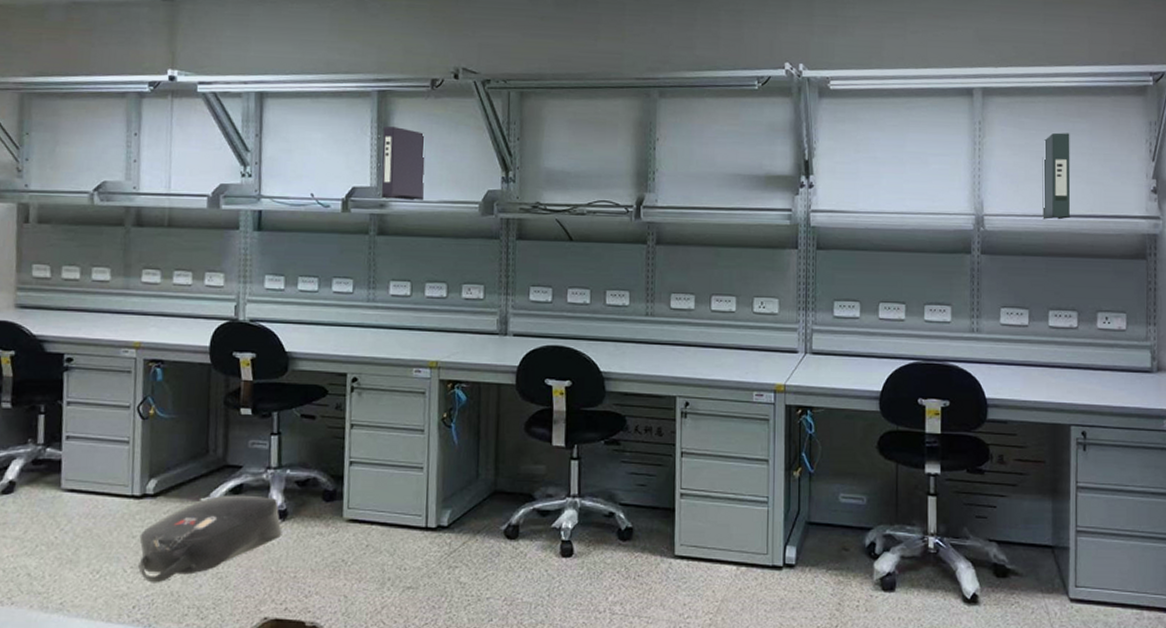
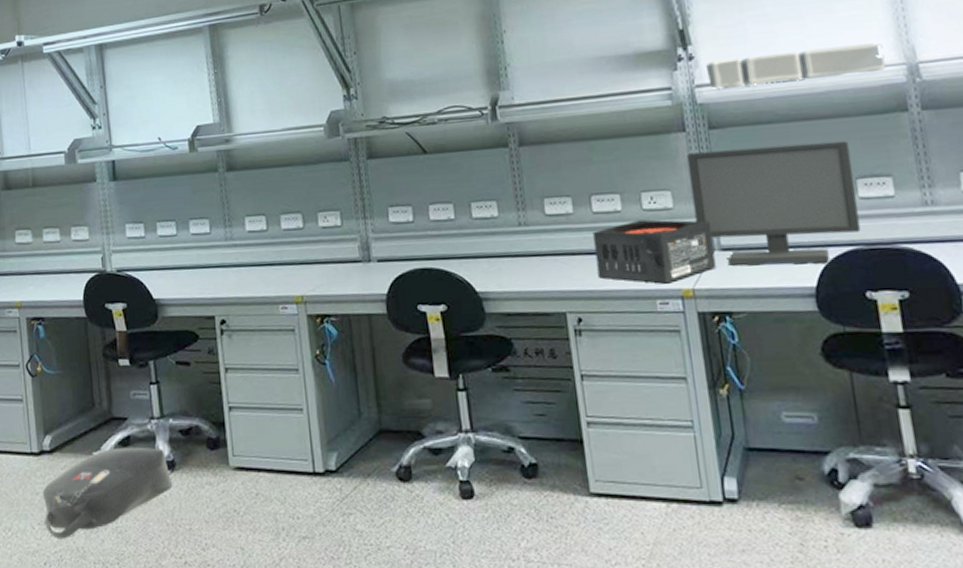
binder: present [381,126,426,200] -> none [218,59,268,134]
power supply: none [708,321,806,378] -> present [593,219,716,284]
computer monitor: none [795,268,923,372] -> present [686,141,861,266]
storage boxes: none [821,191,960,219] -> present [705,43,886,89]

